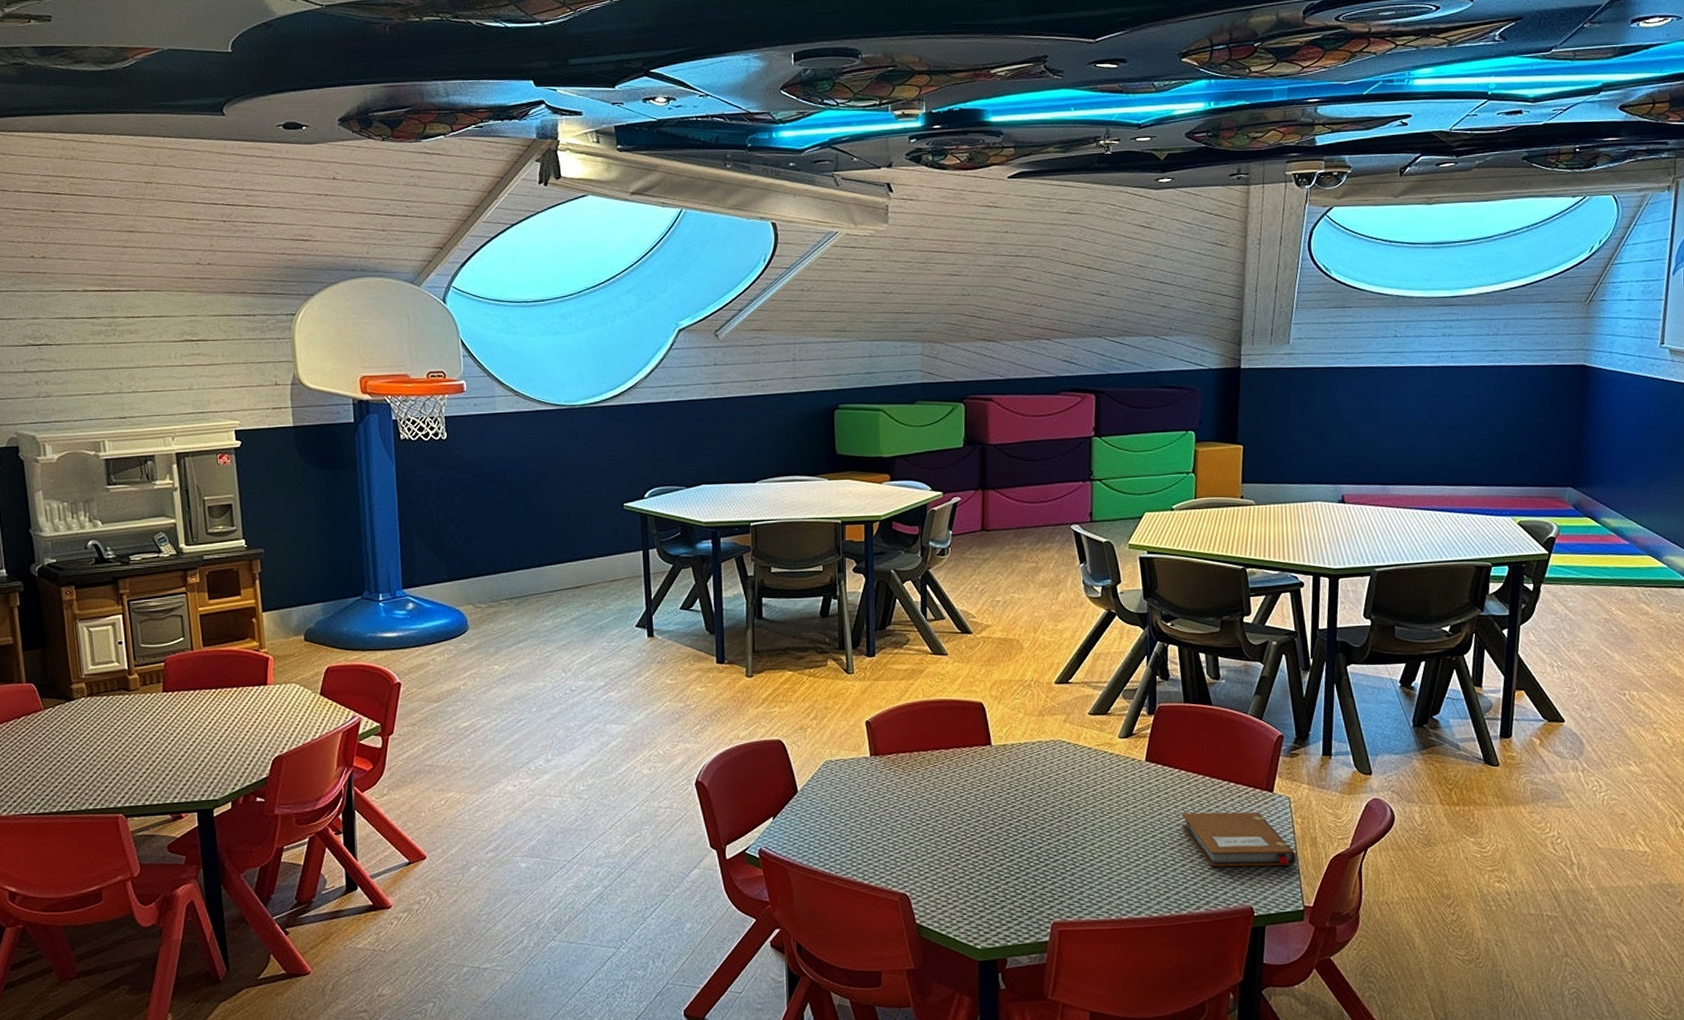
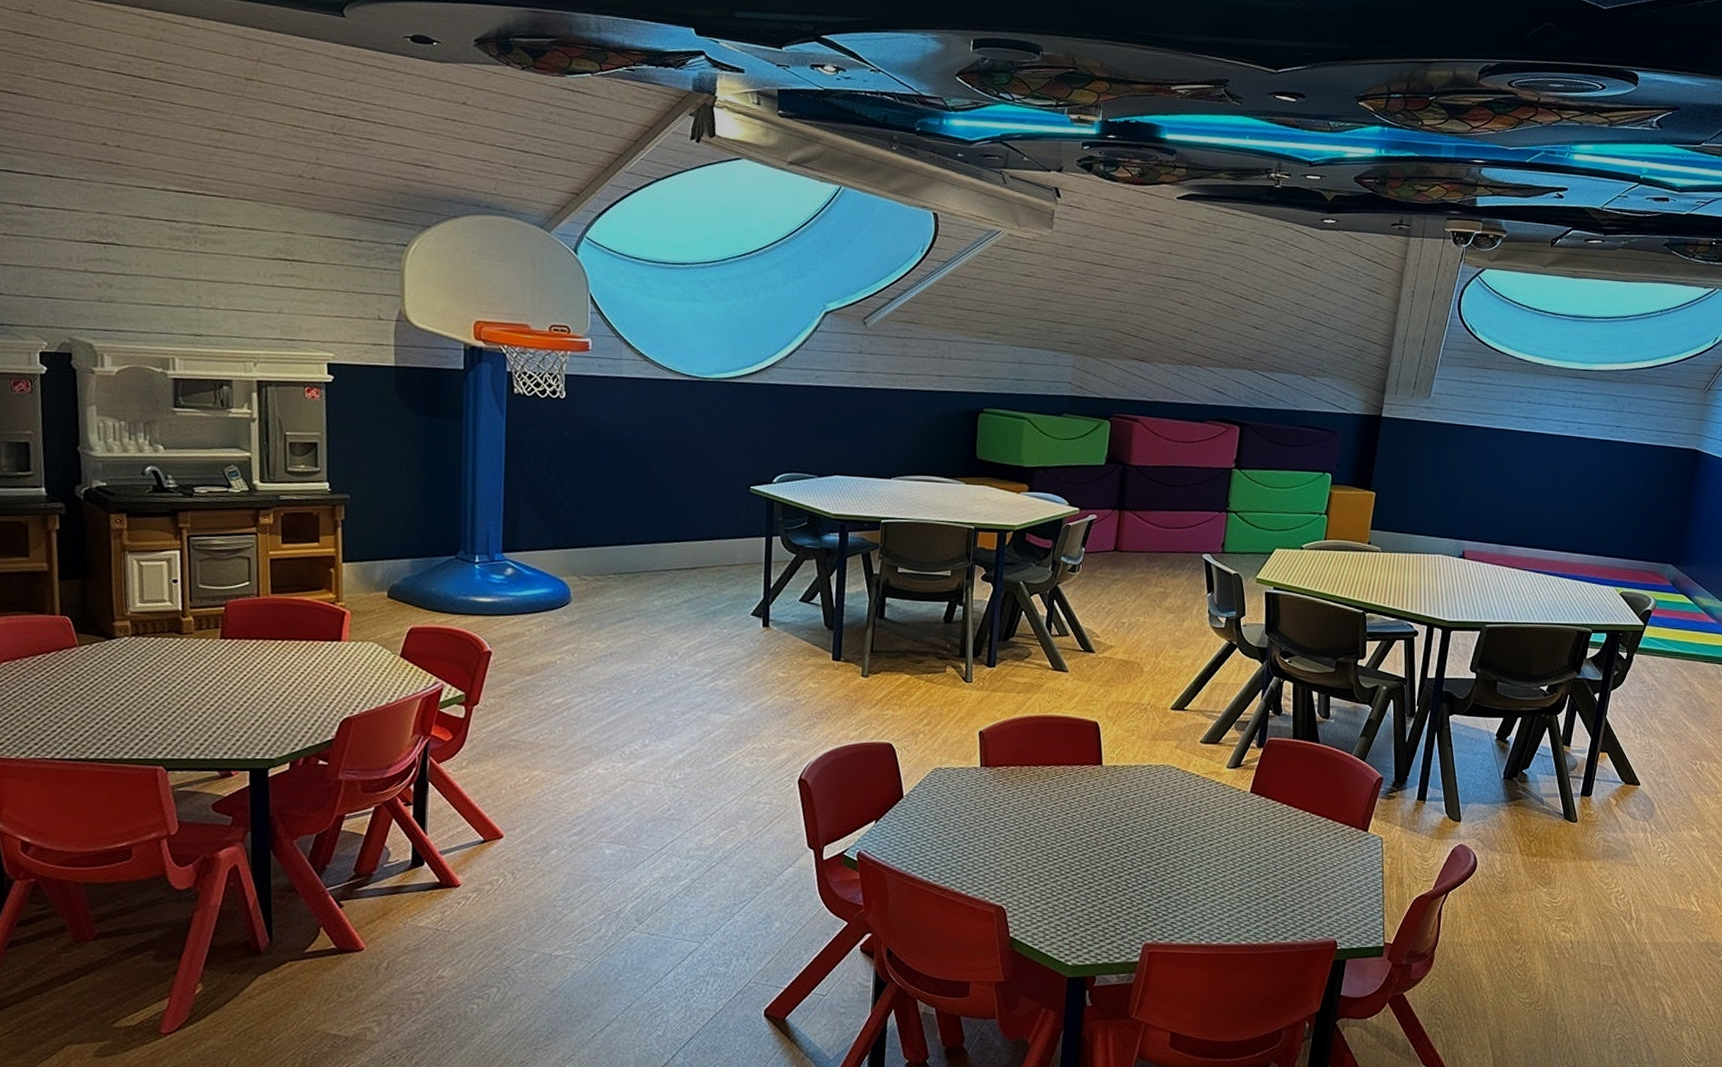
notebook: present [1182,812,1296,867] -> none [1278,846,1382,903]

